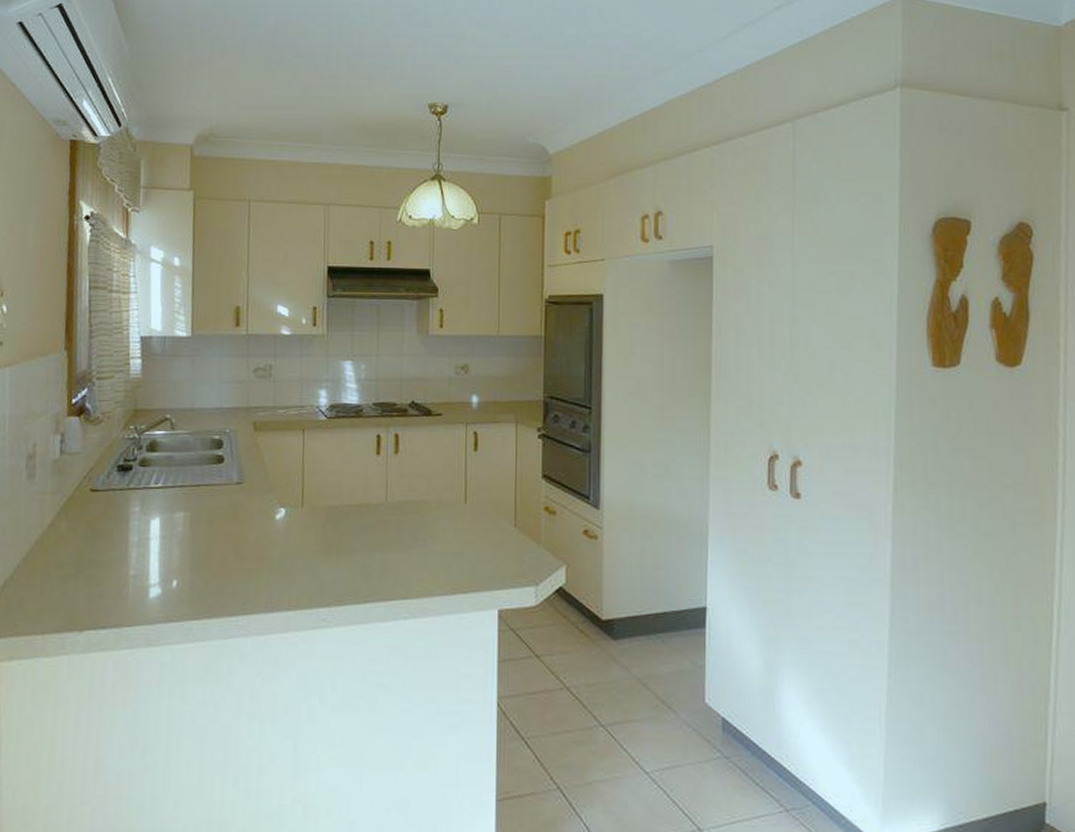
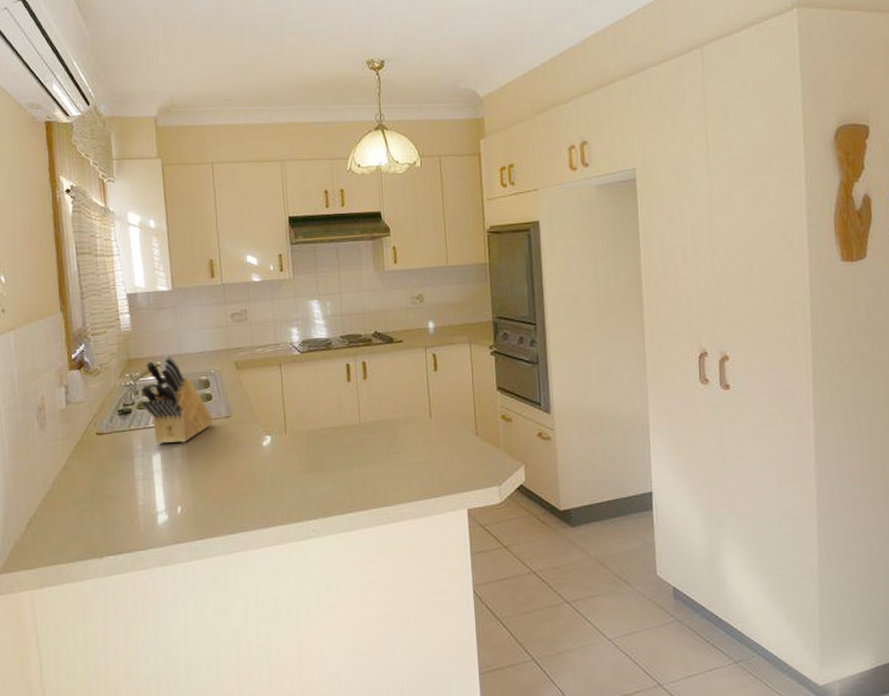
knife block: none [144,409,222,509] -> present [139,356,213,444]

